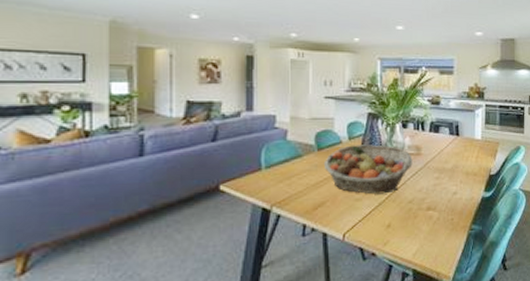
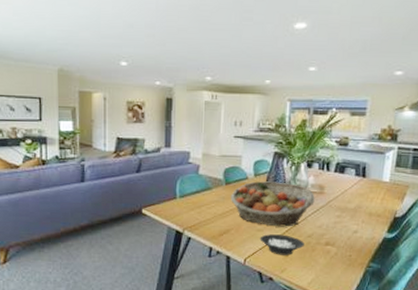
cereal bowl: none [358,202,406,226] -> present [259,234,304,255]

